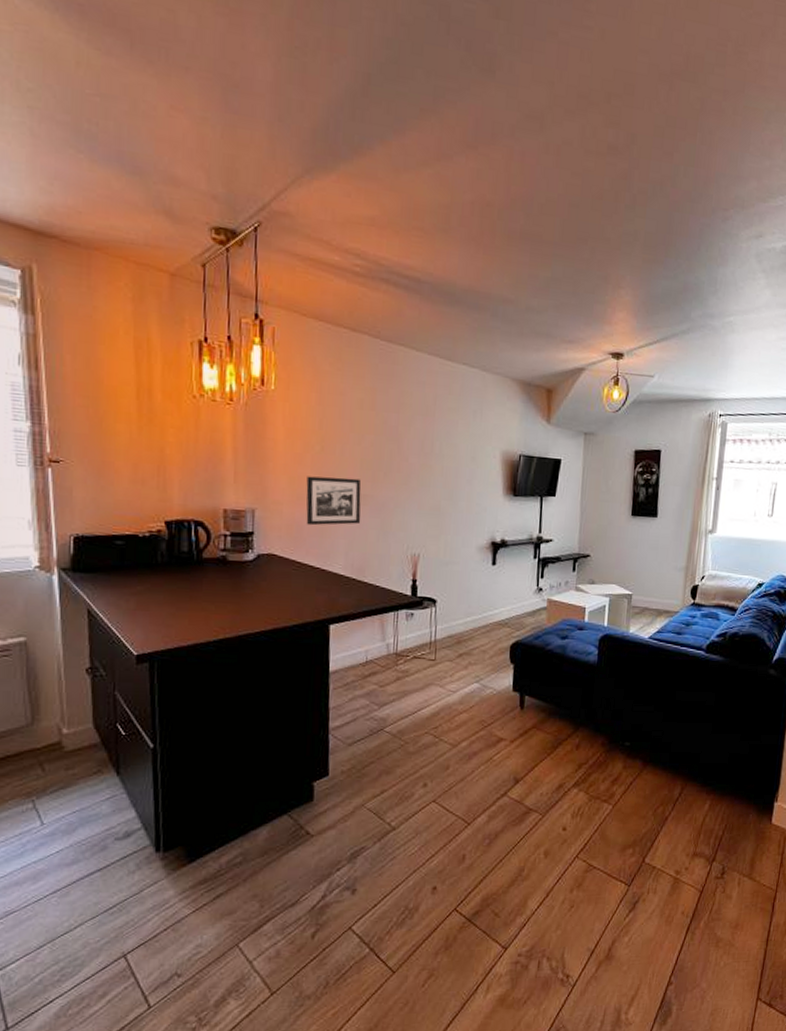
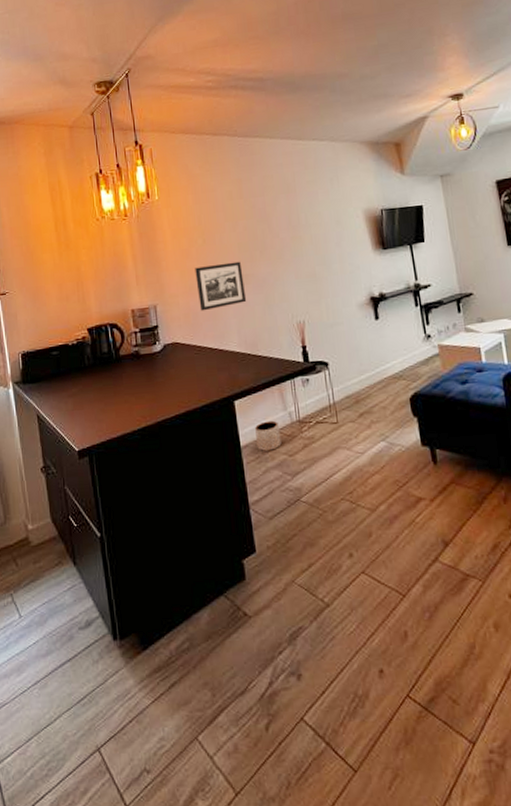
planter: none [347,649,374,679] -> present [255,420,282,451]

